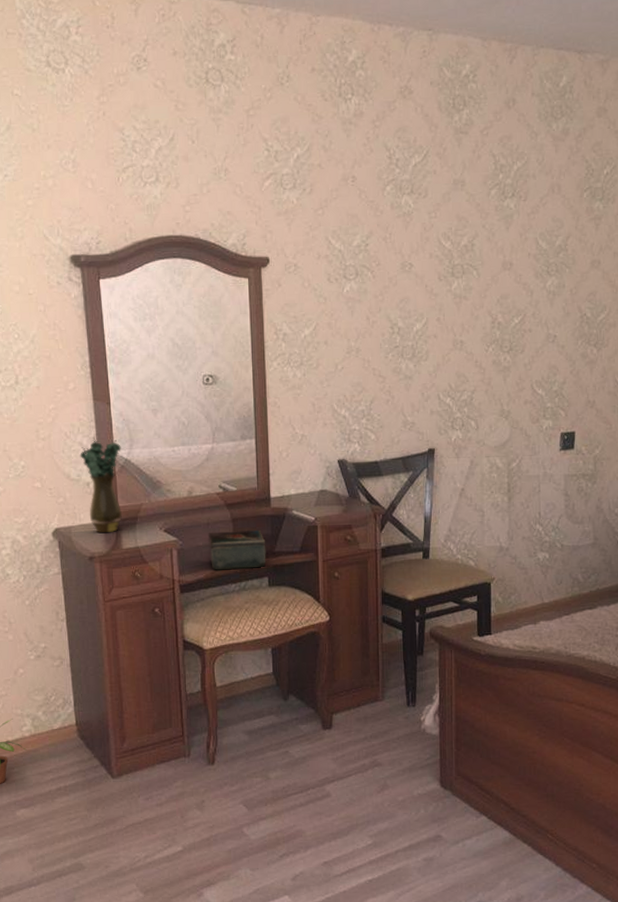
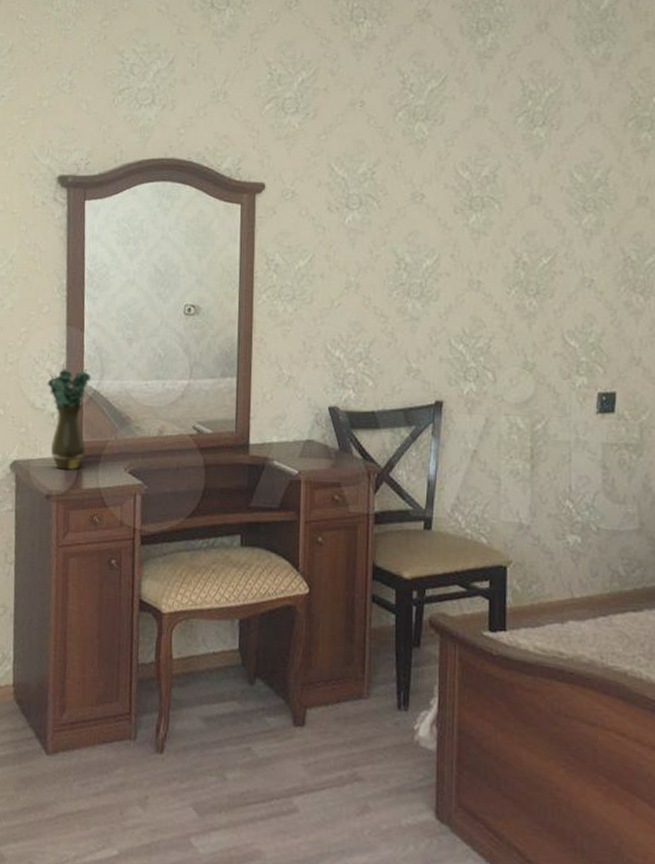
decorative box: present [207,529,267,570] -> none [175,478,241,524]

